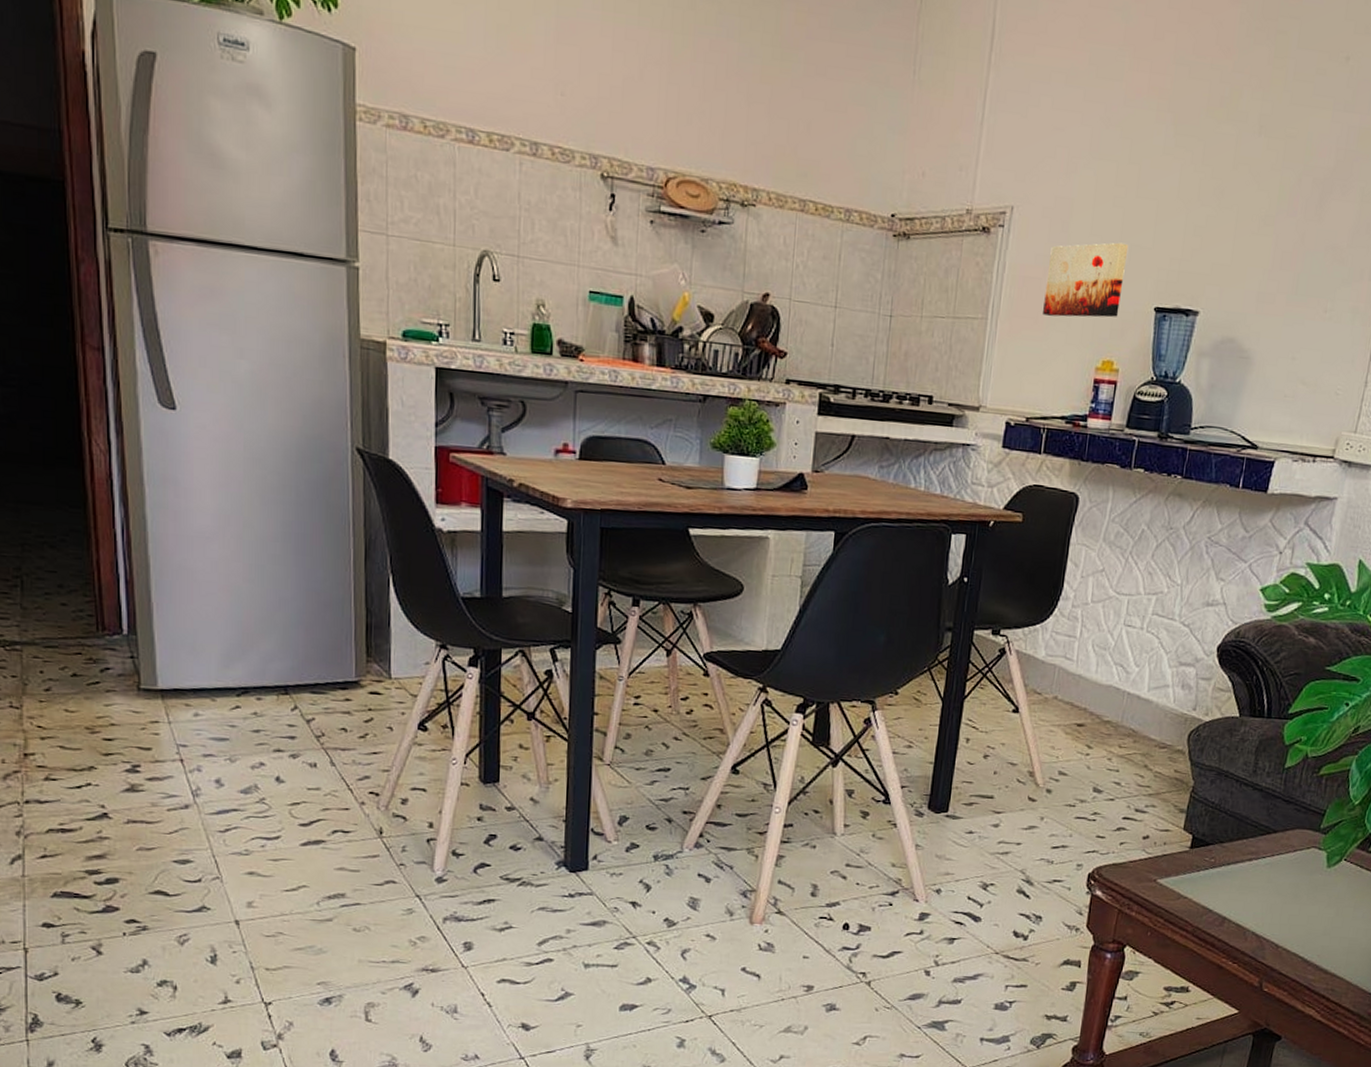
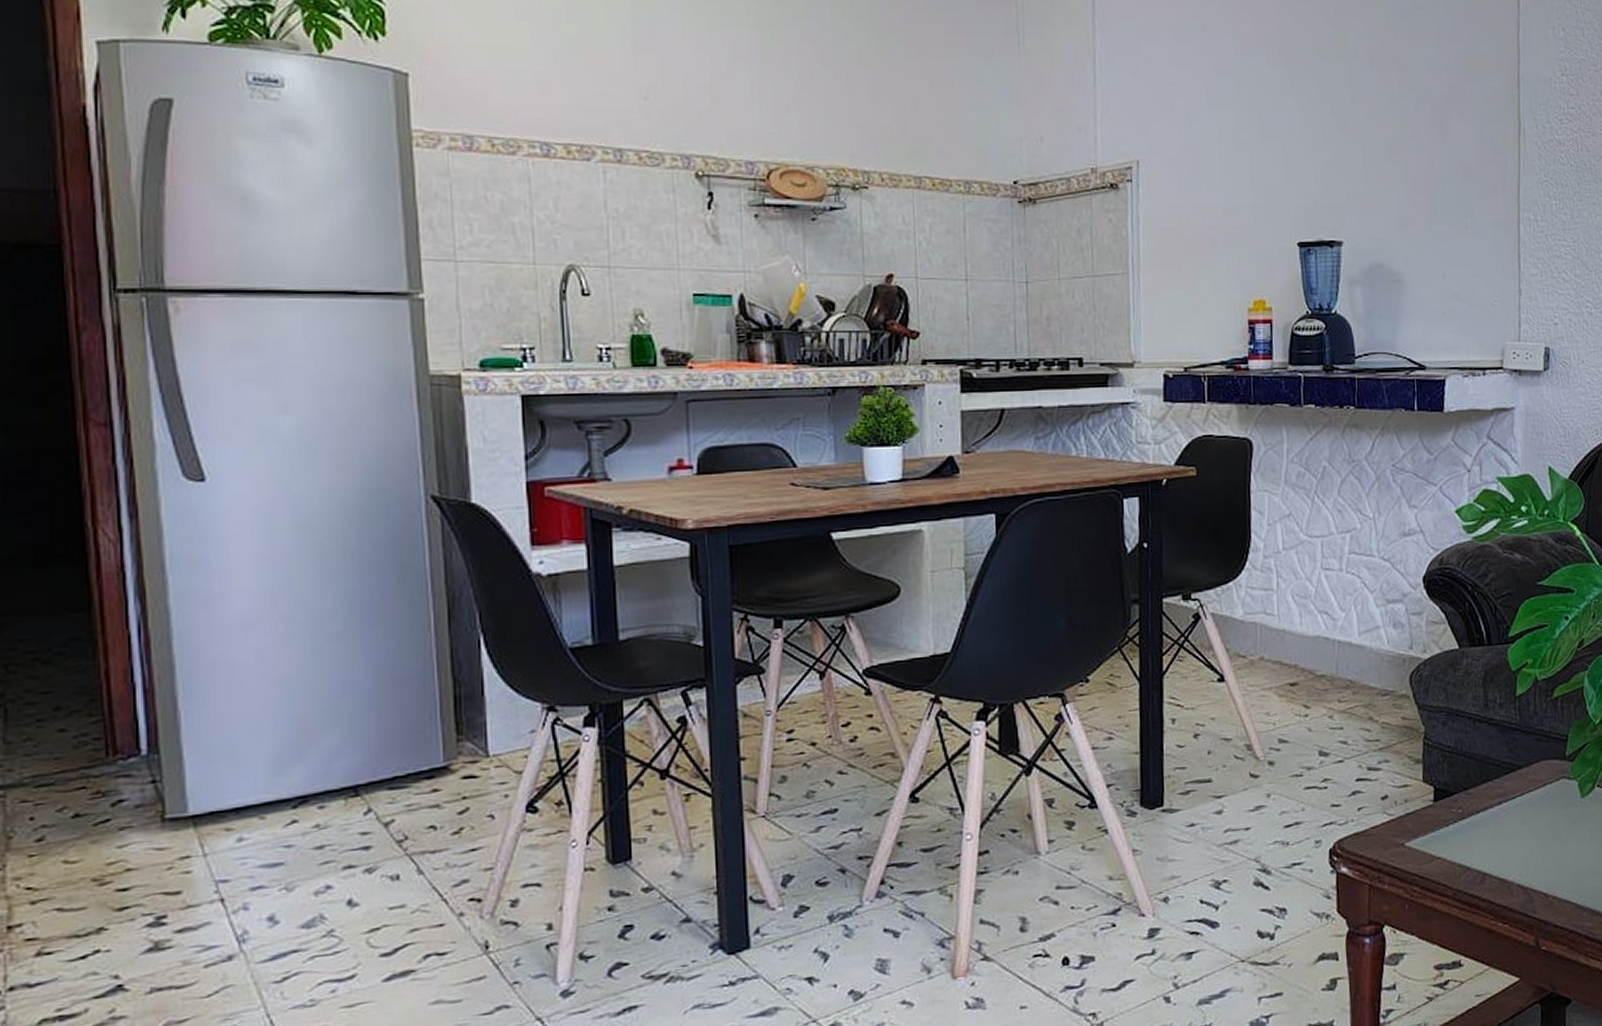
wall art: present [1043,242,1129,318] -> none [1183,184,1262,263]

